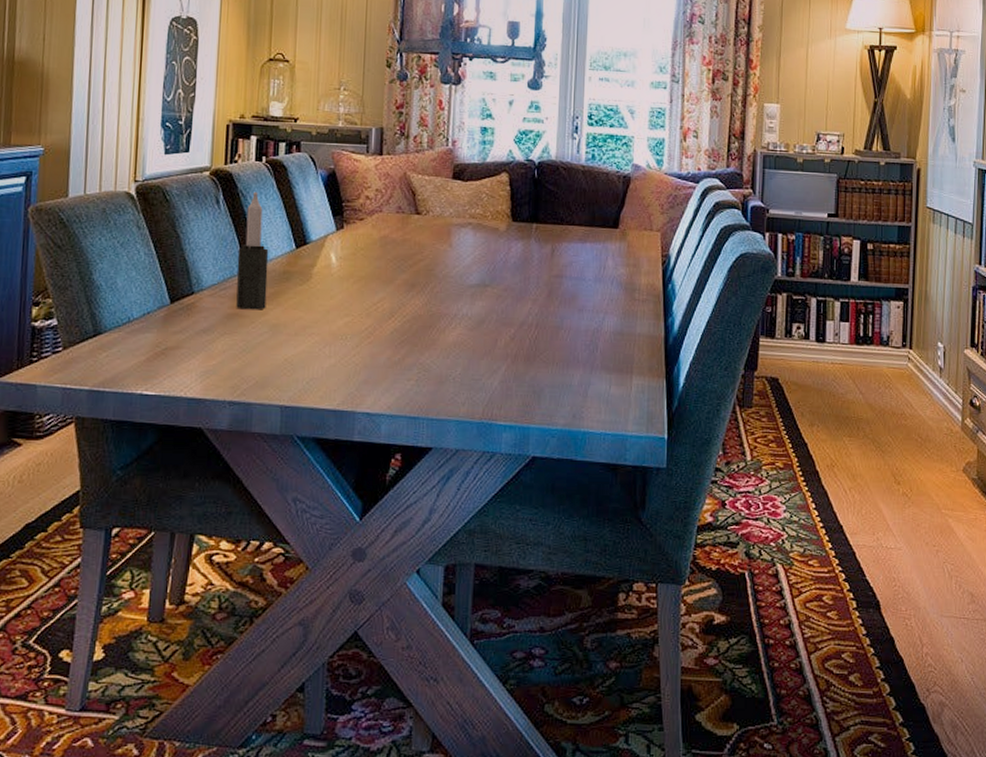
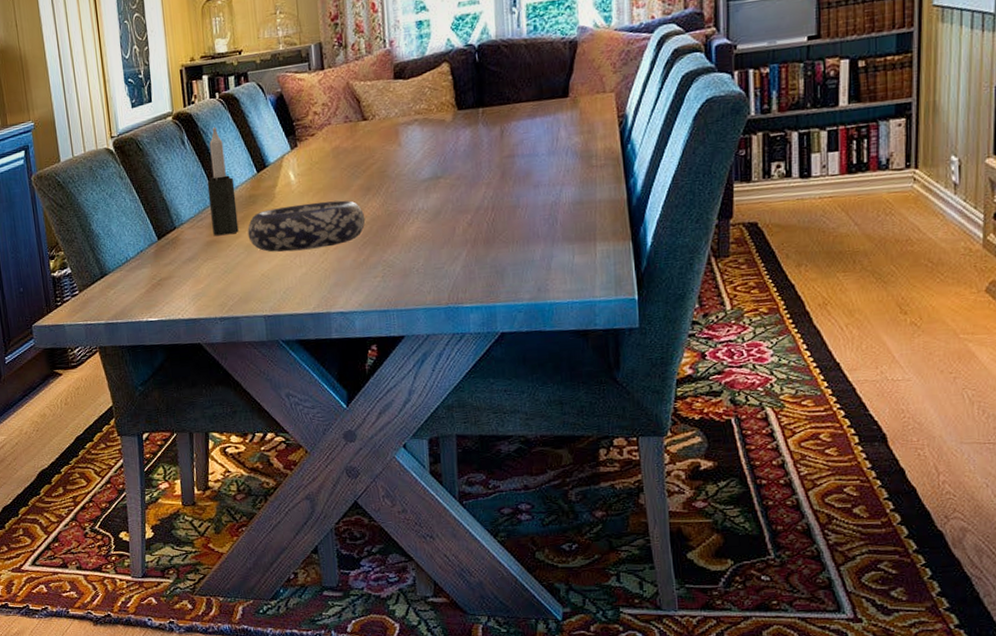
decorative bowl: none [275,289,406,340] -> present [247,200,366,252]

